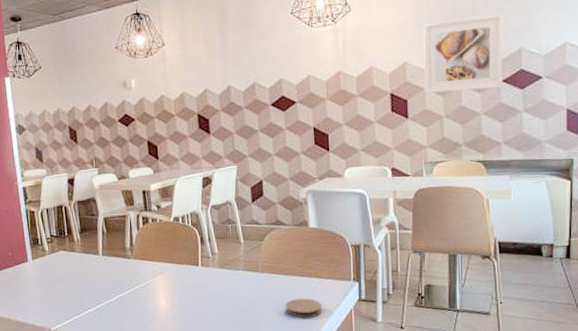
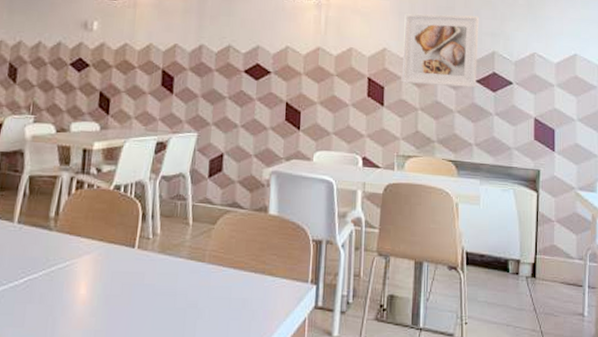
coaster: present [285,298,322,318] -> none [230,299,272,325]

